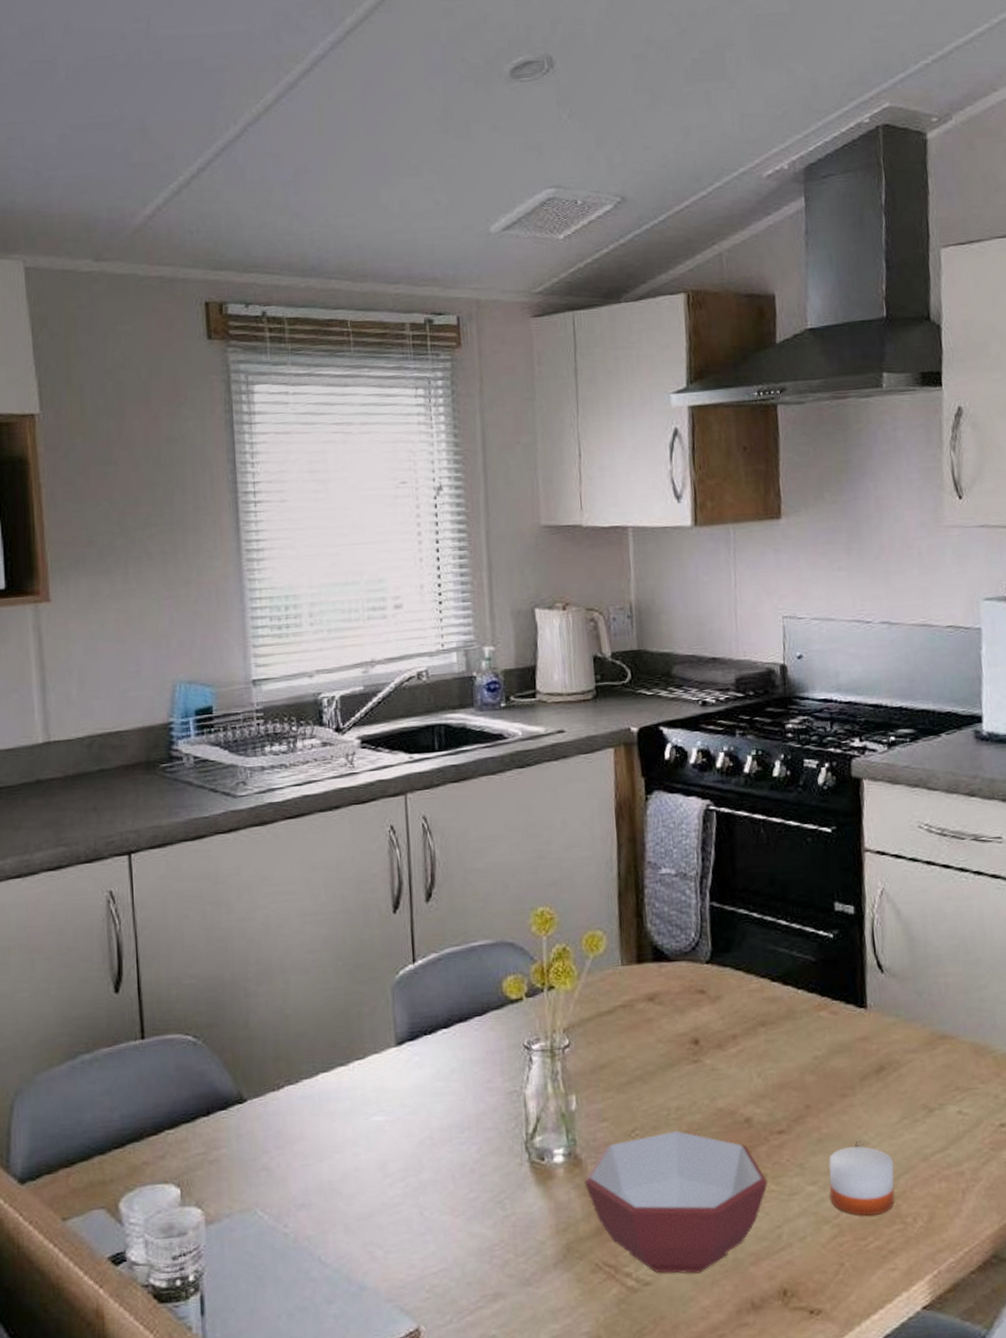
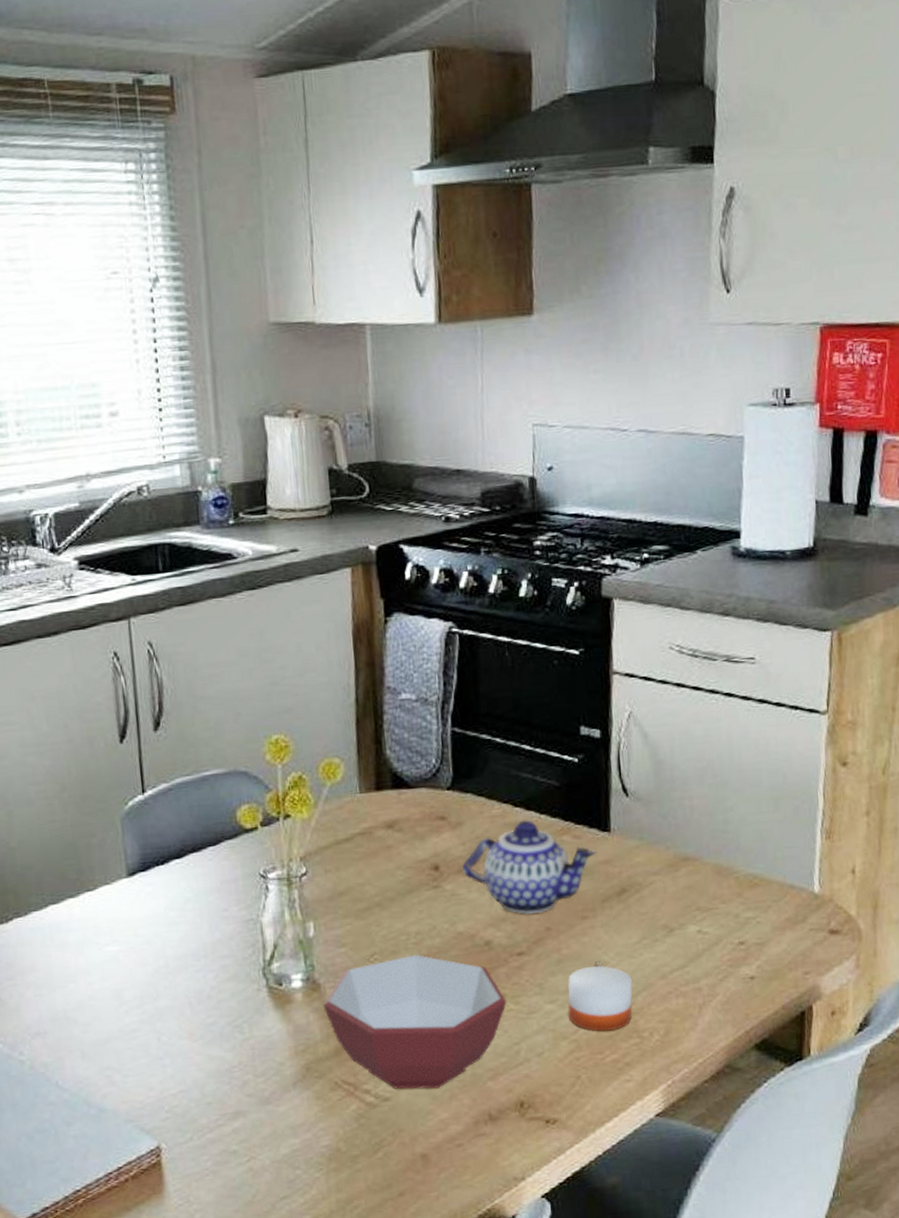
teapot: none [722,995,854,1091] -> present [462,820,597,914]

